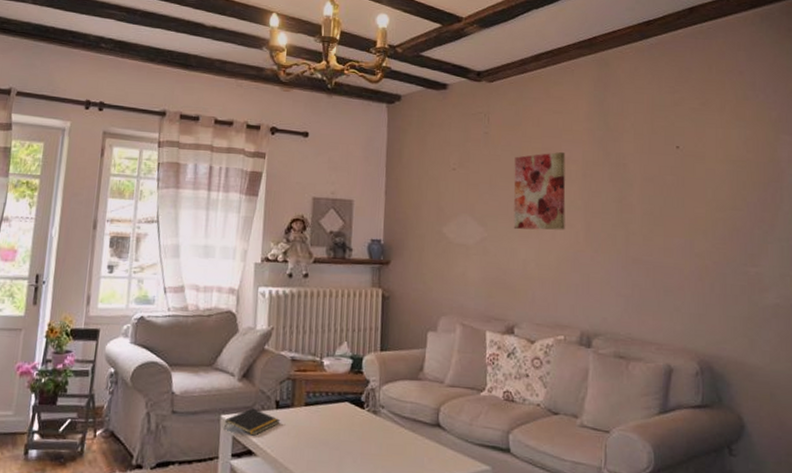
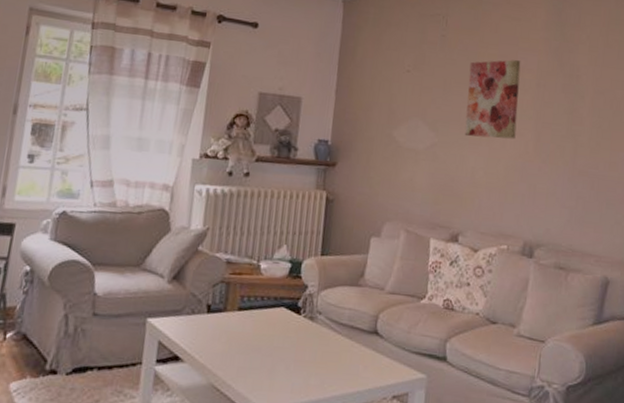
notepad: present [224,408,281,436] -> none [150,312,211,341]

